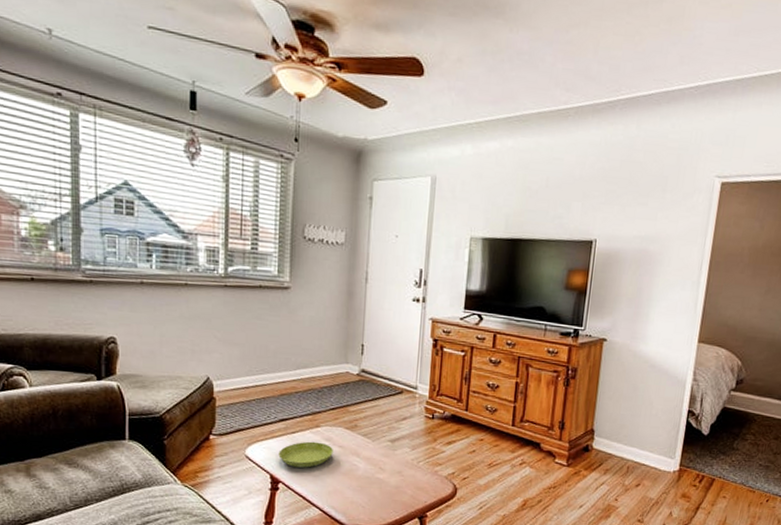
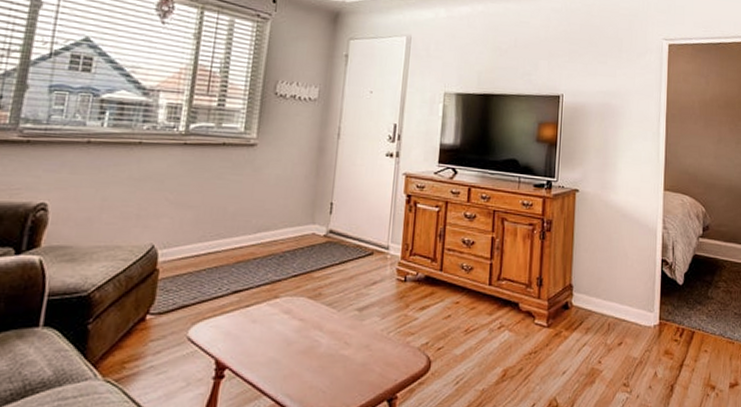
saucer: present [278,441,333,468] -> none [227,315,293,348]

